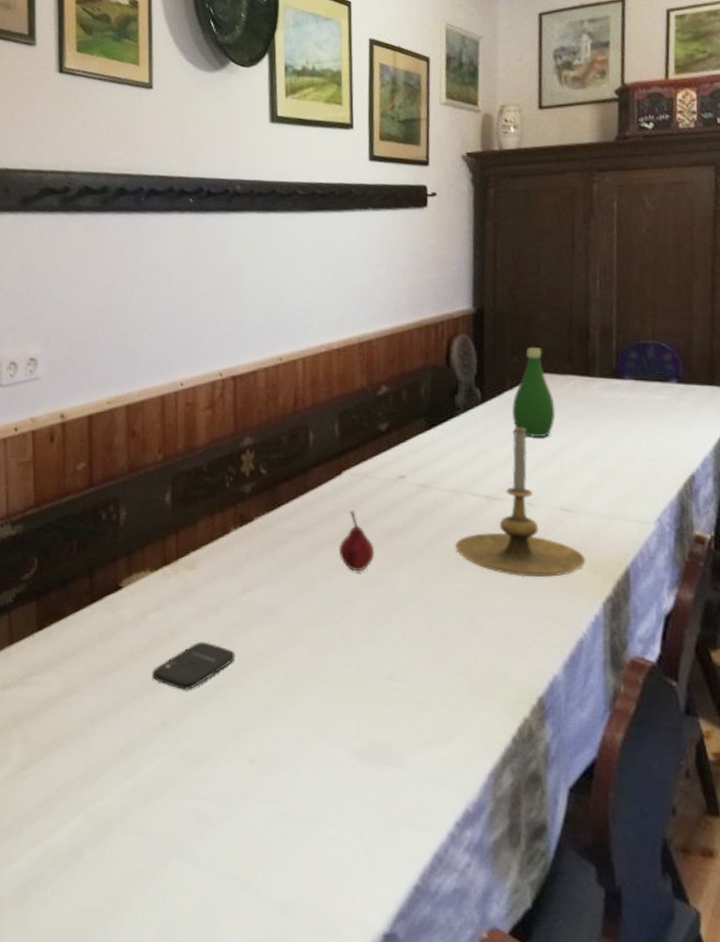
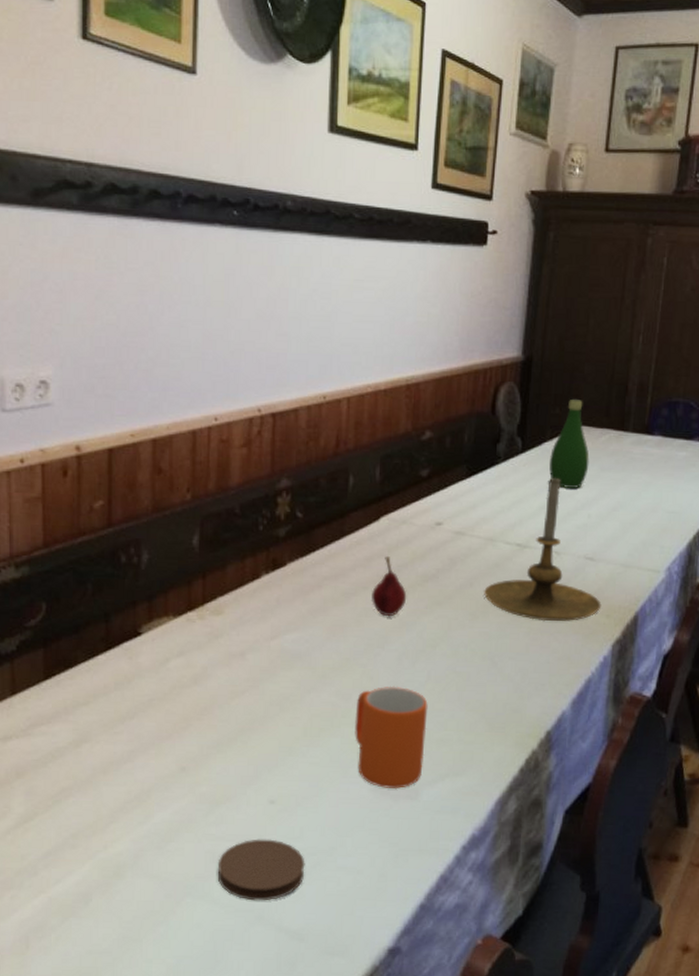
smartphone: present [151,641,235,690] -> none [171,687,260,736]
coaster: none [202,800,290,869] -> present [217,839,305,901]
mug: none [331,643,407,755] -> present [355,686,428,790]

